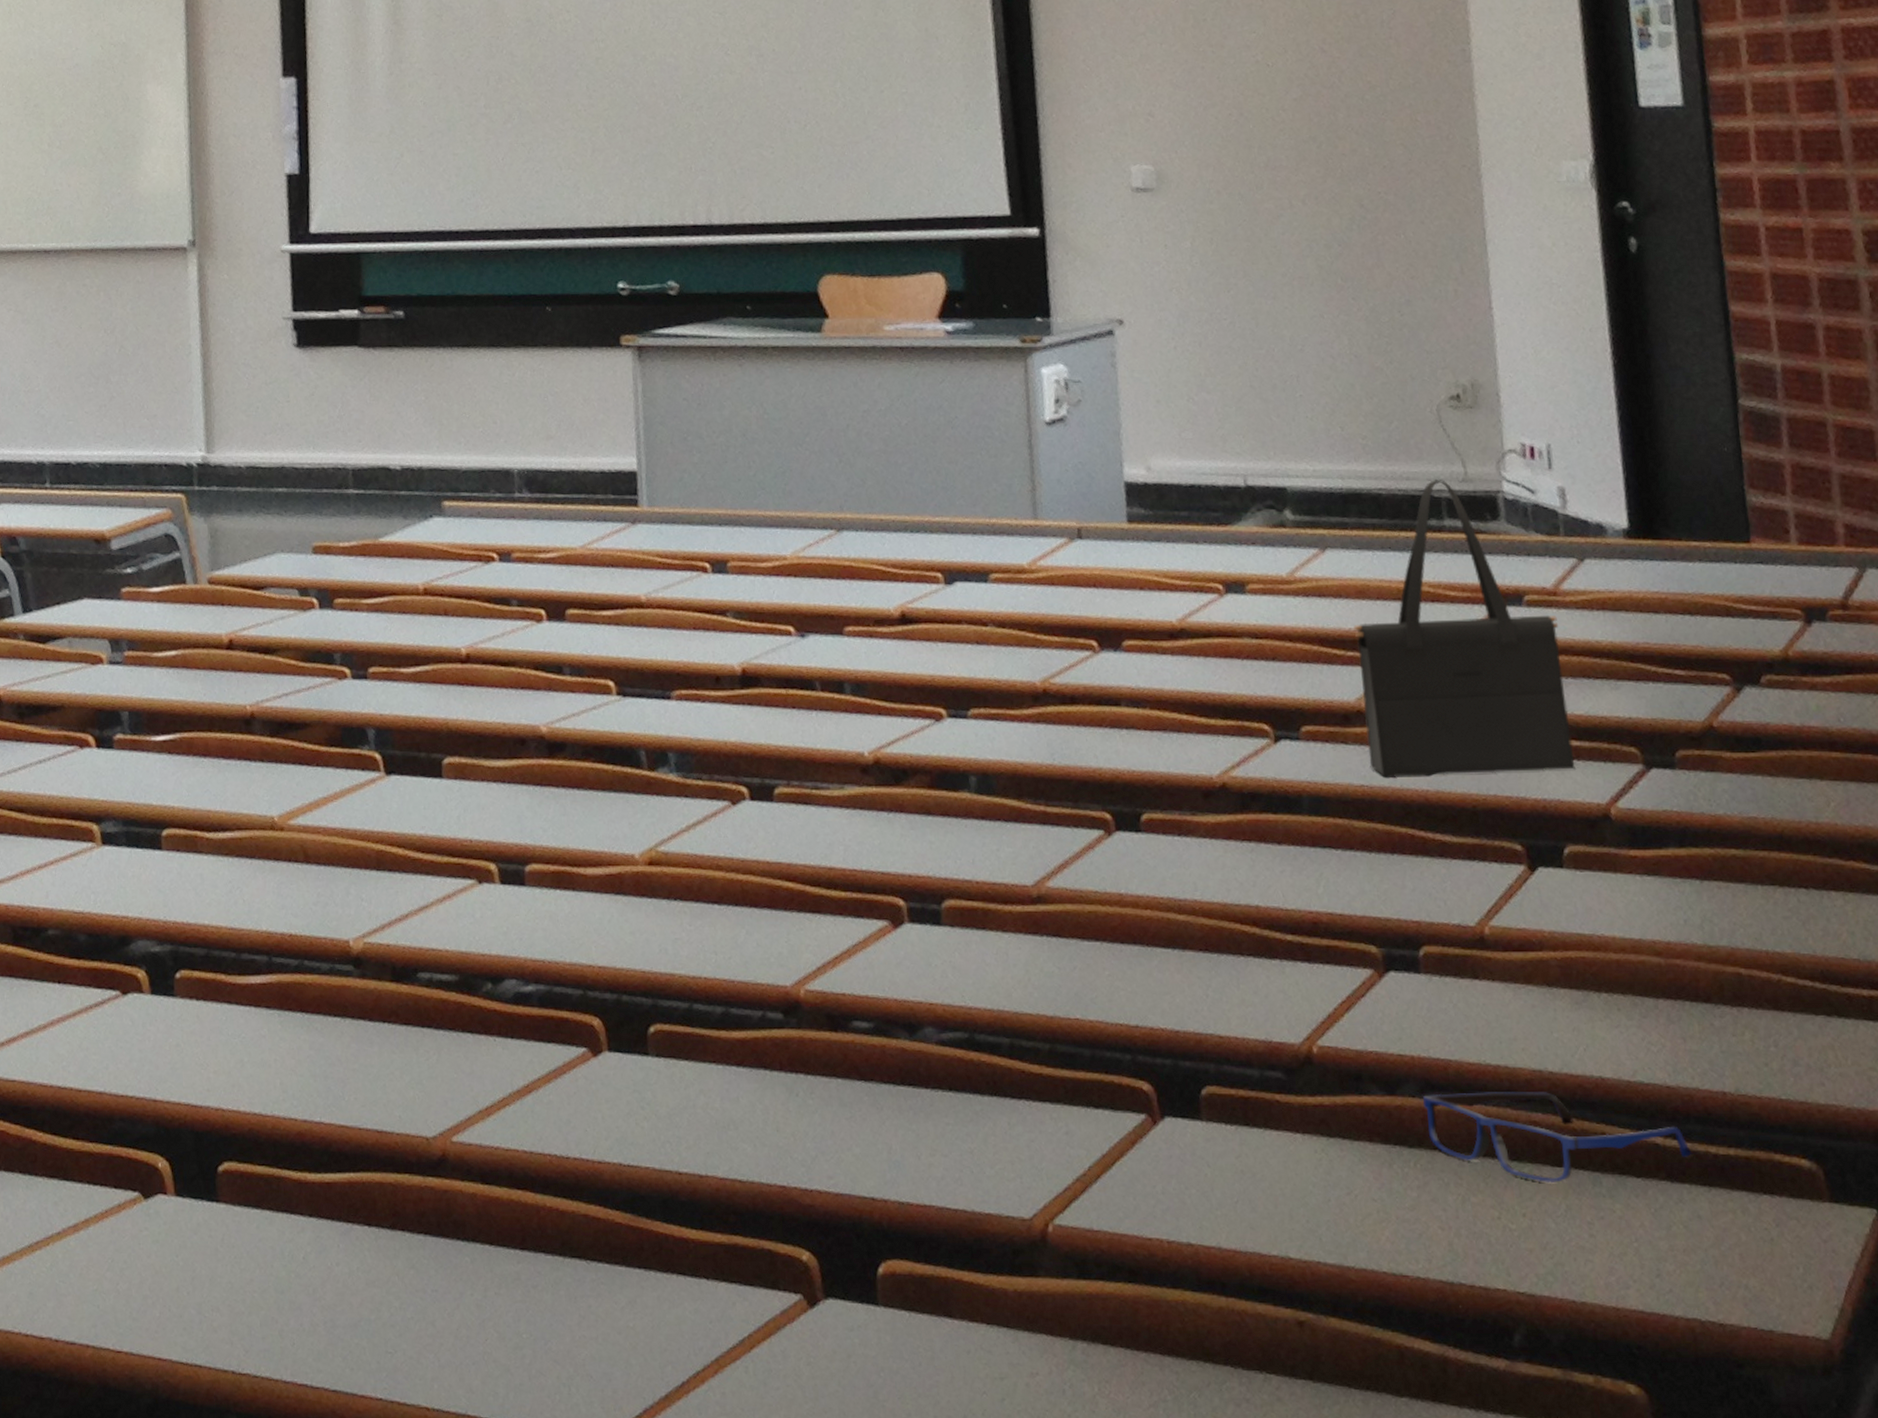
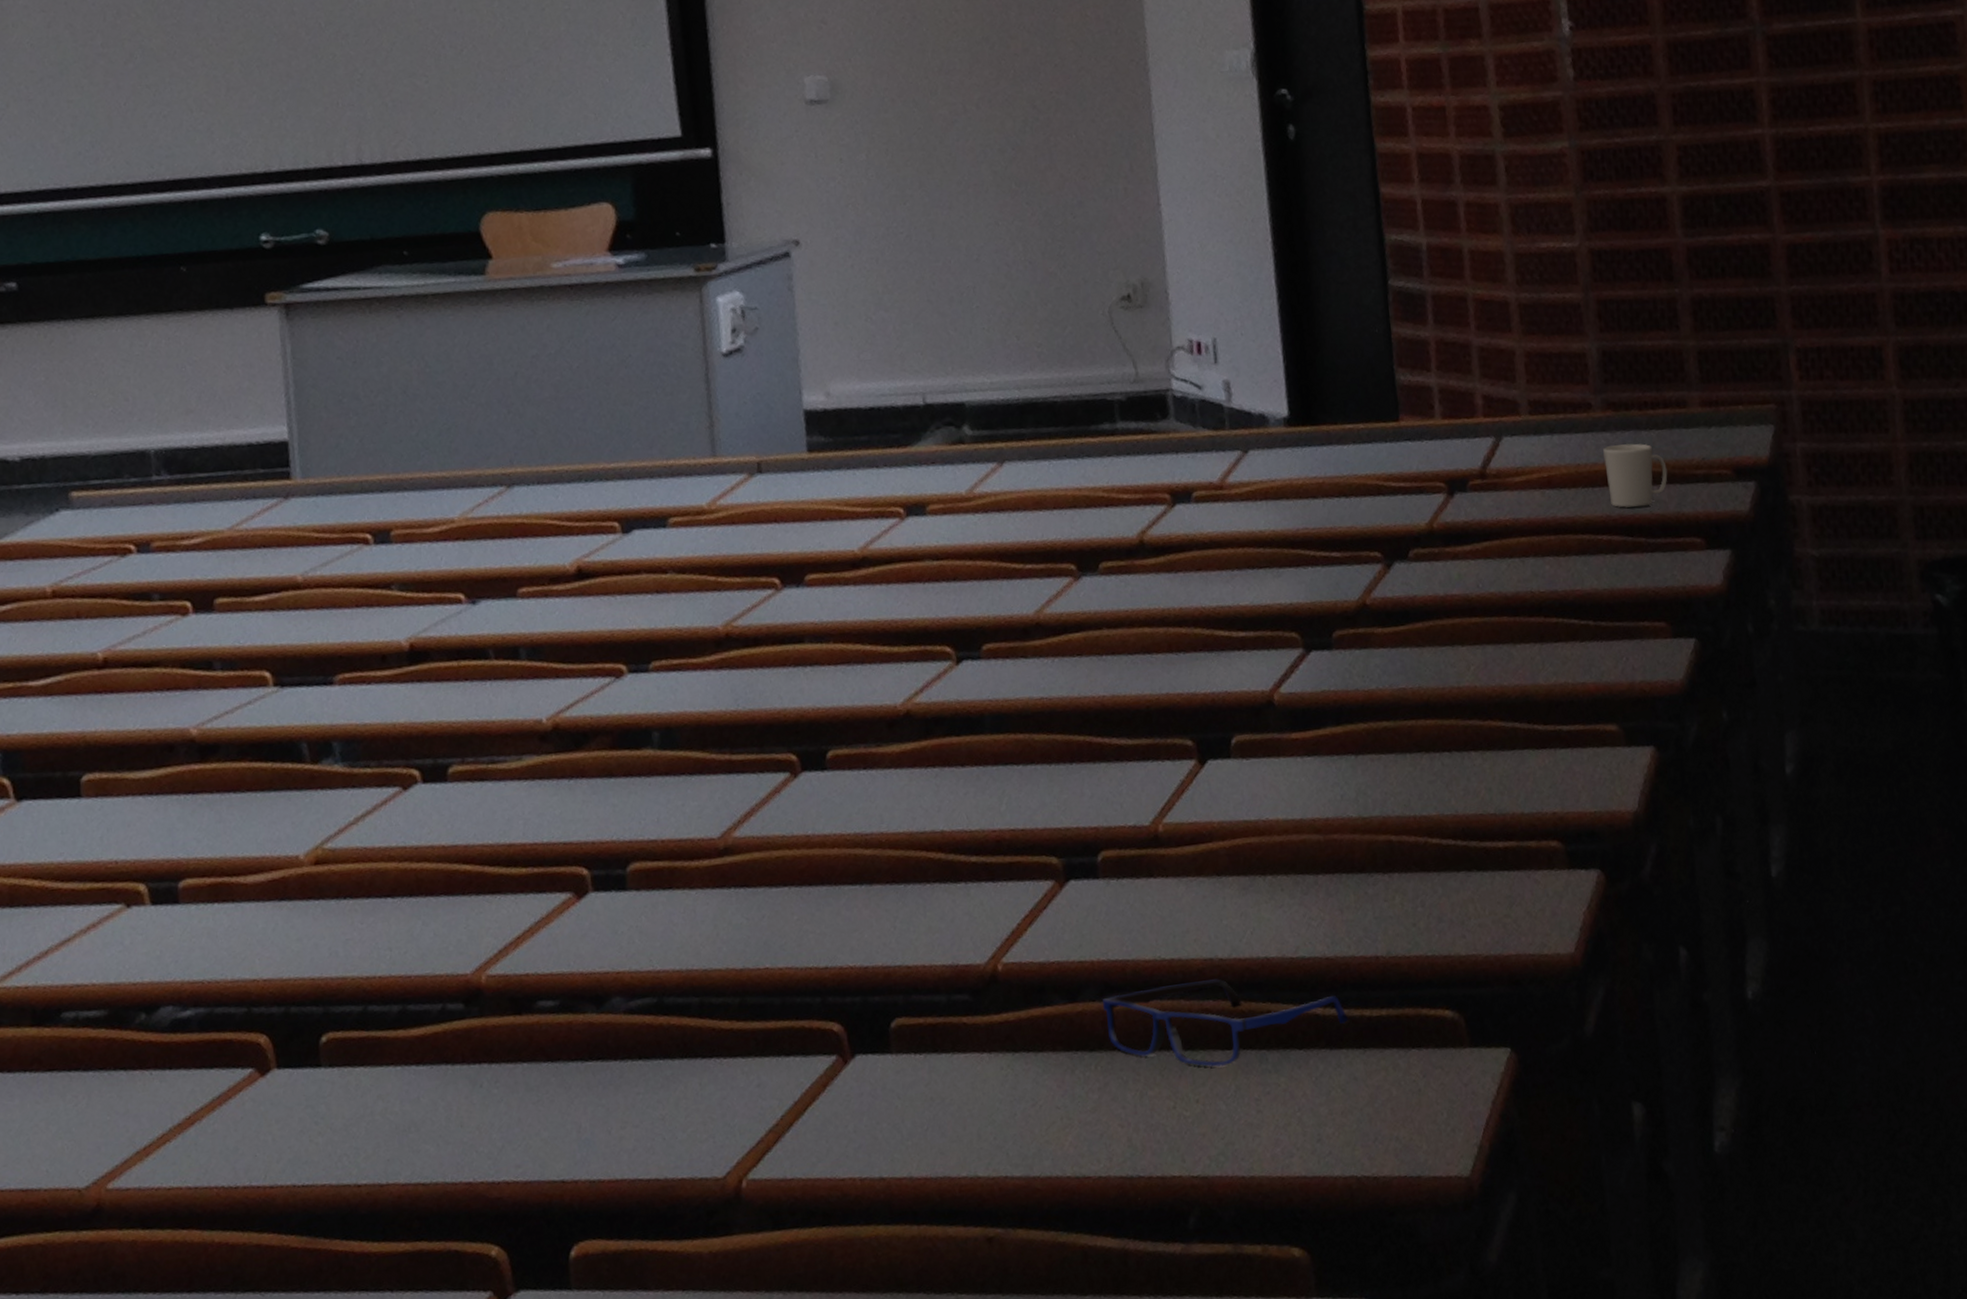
tote bag: present [1353,479,1576,778] -> none [1031,382,1242,688]

